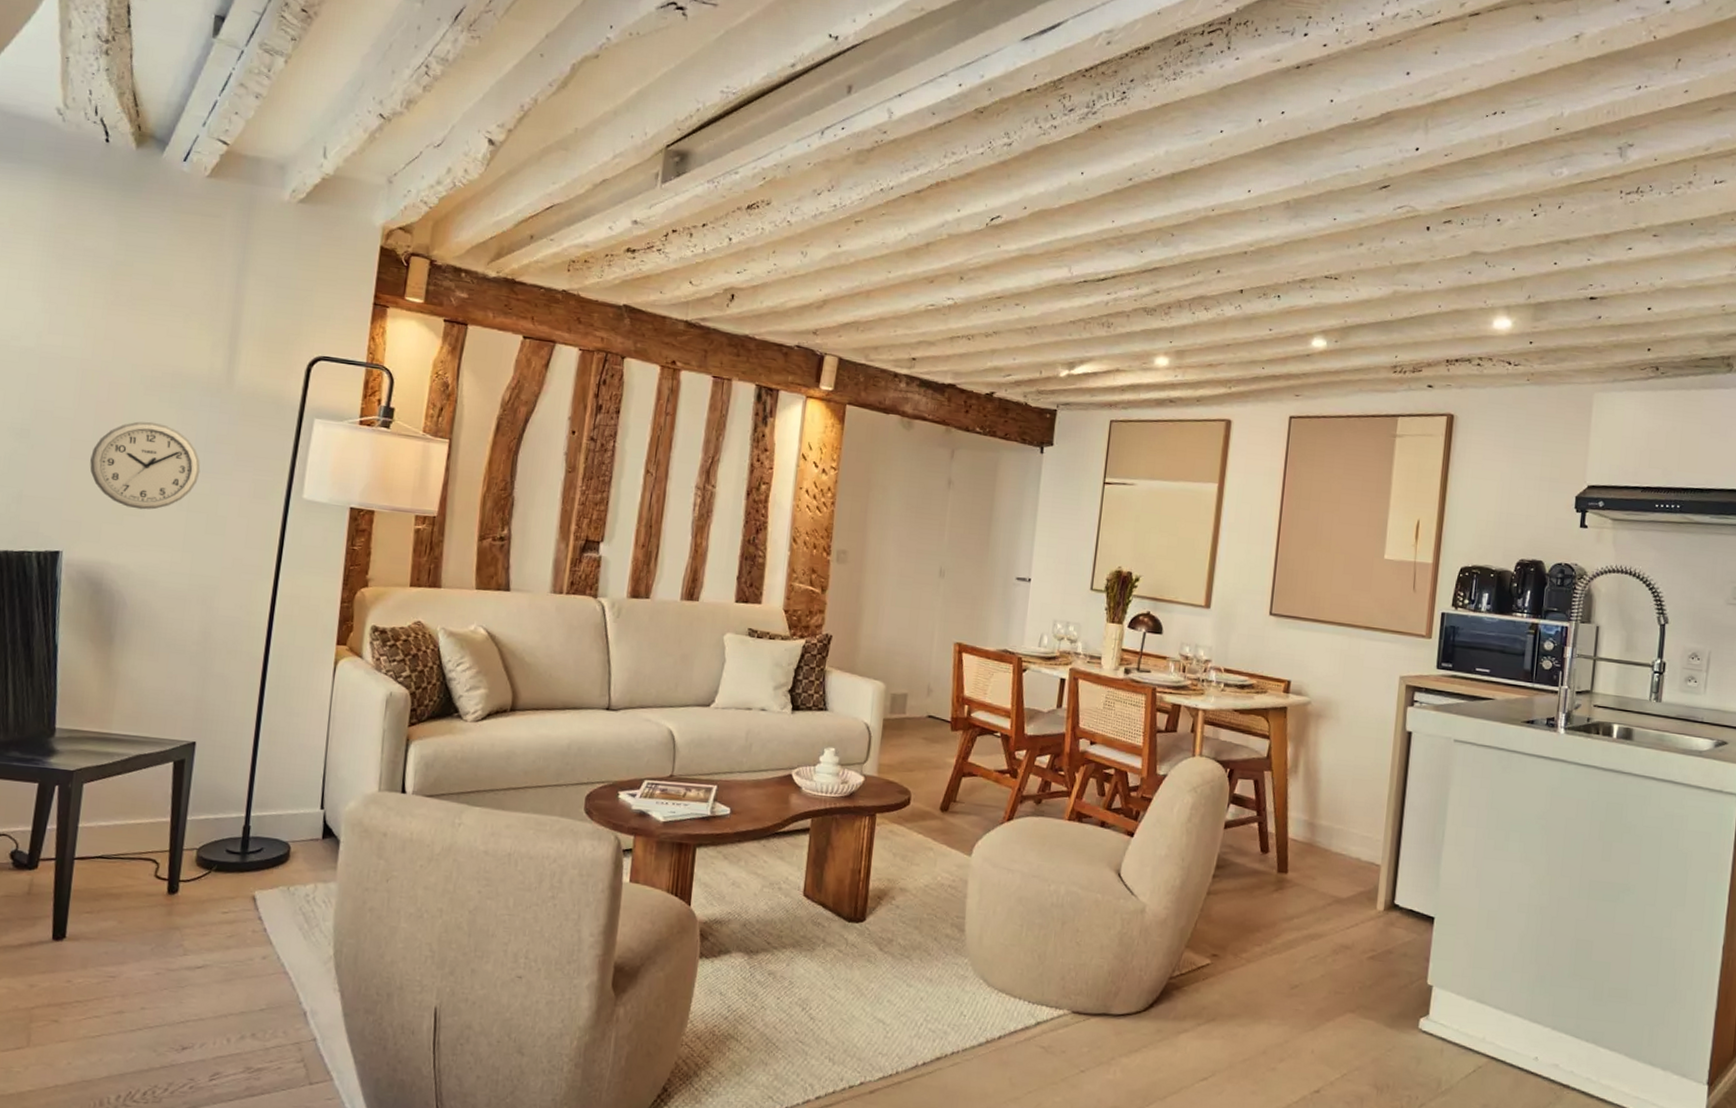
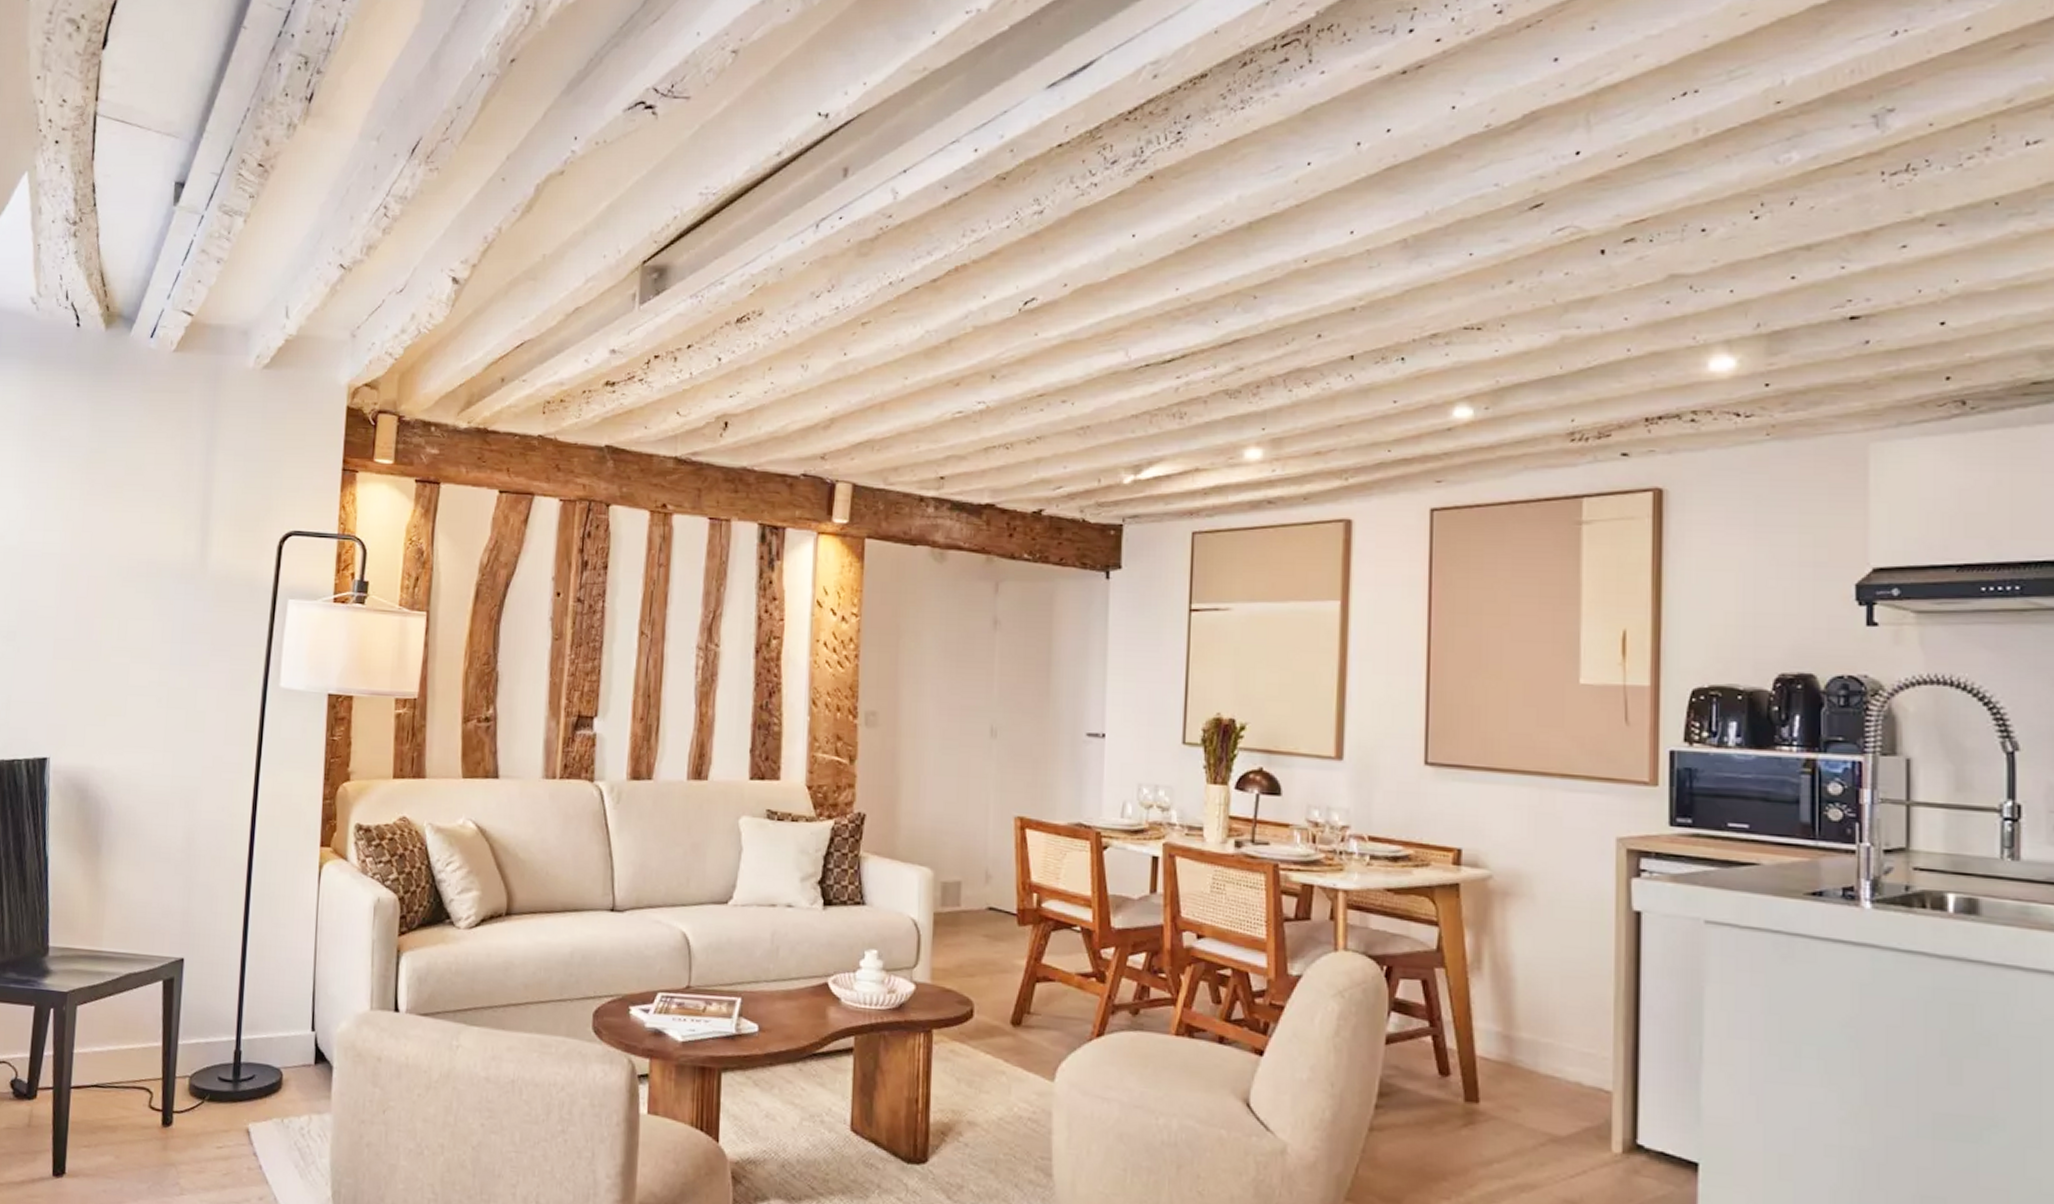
wall clock: present [90,421,201,510] -> none [72,614,178,709]

